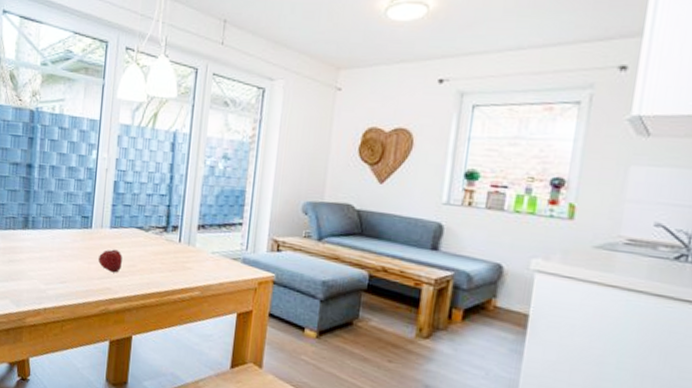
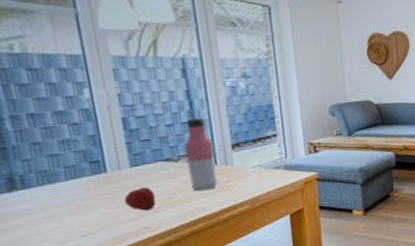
water bottle: none [154,192,181,267] -> present [185,118,218,192]

